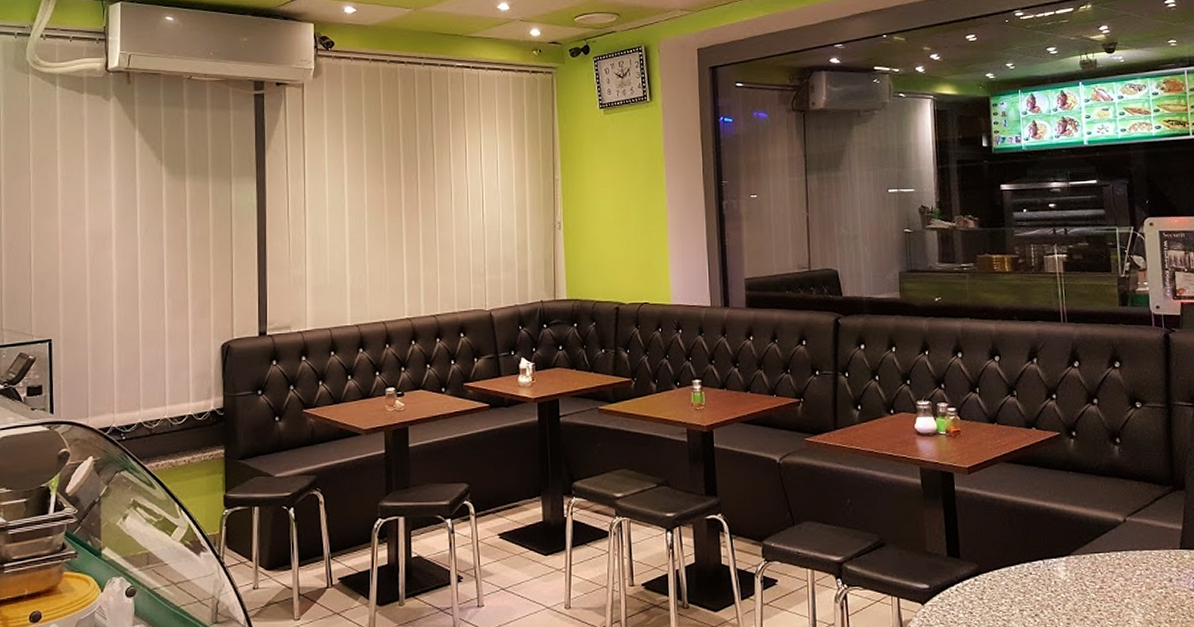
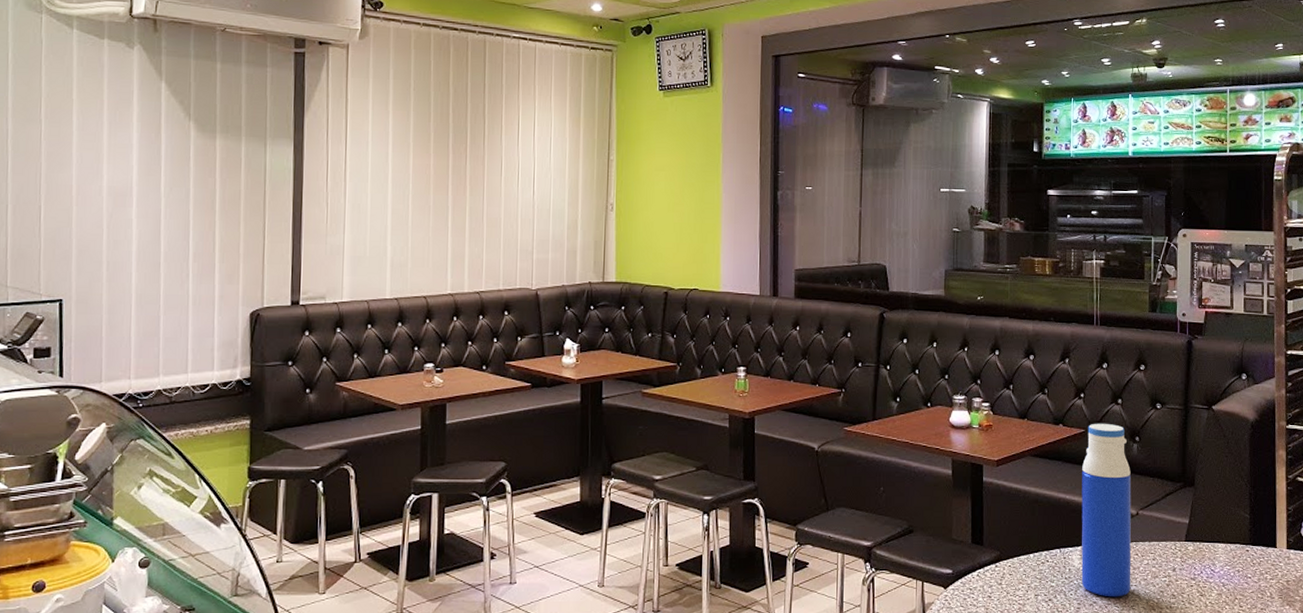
water bottle: none [1060,425,1125,611] -> present [1081,423,1132,597]

